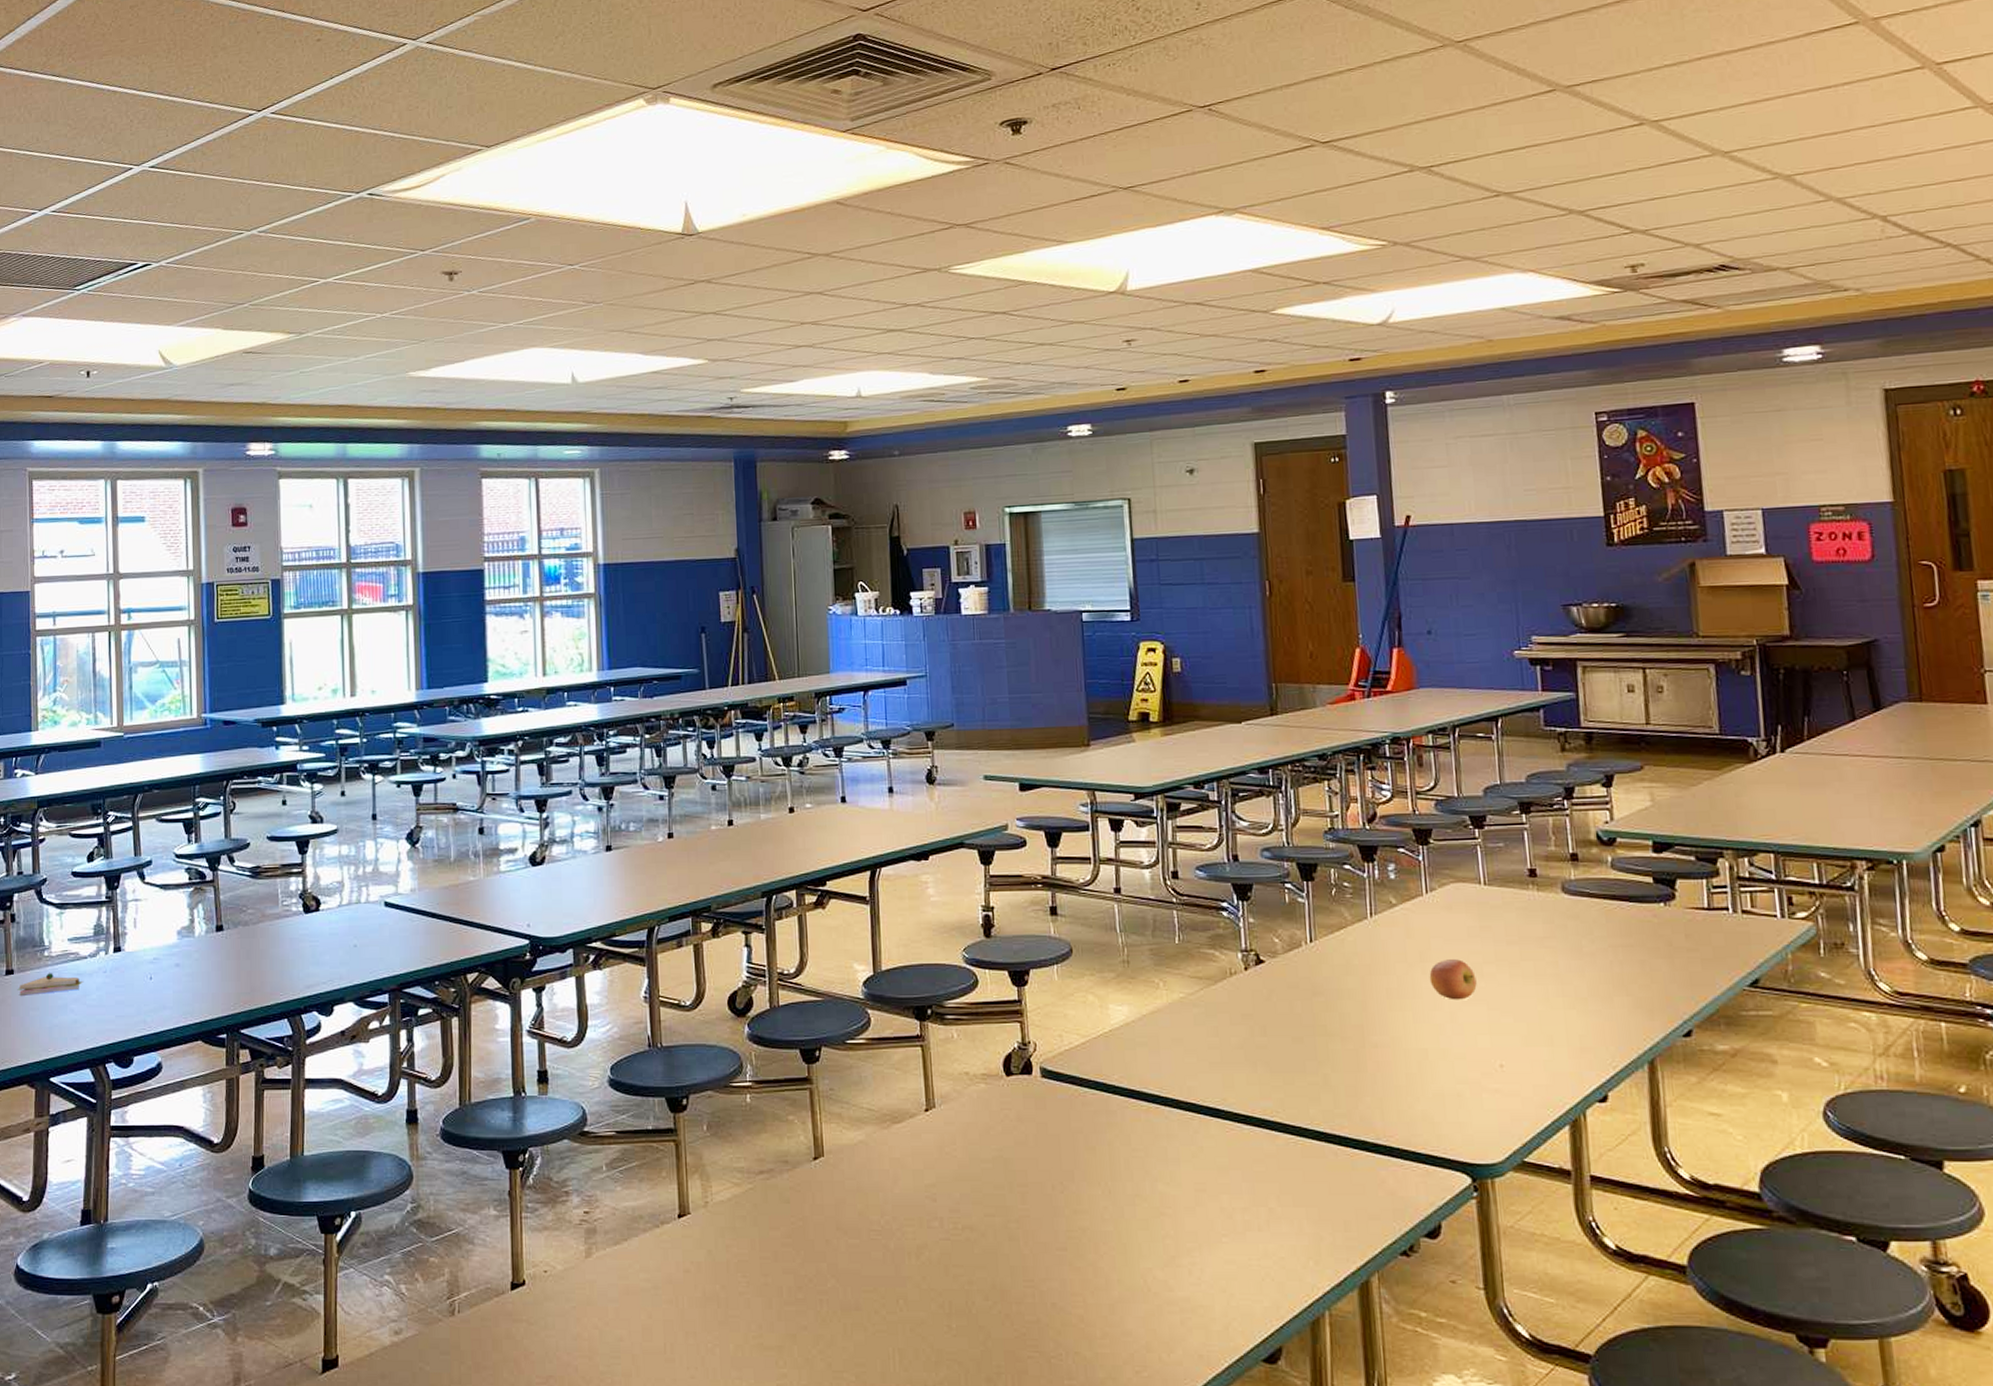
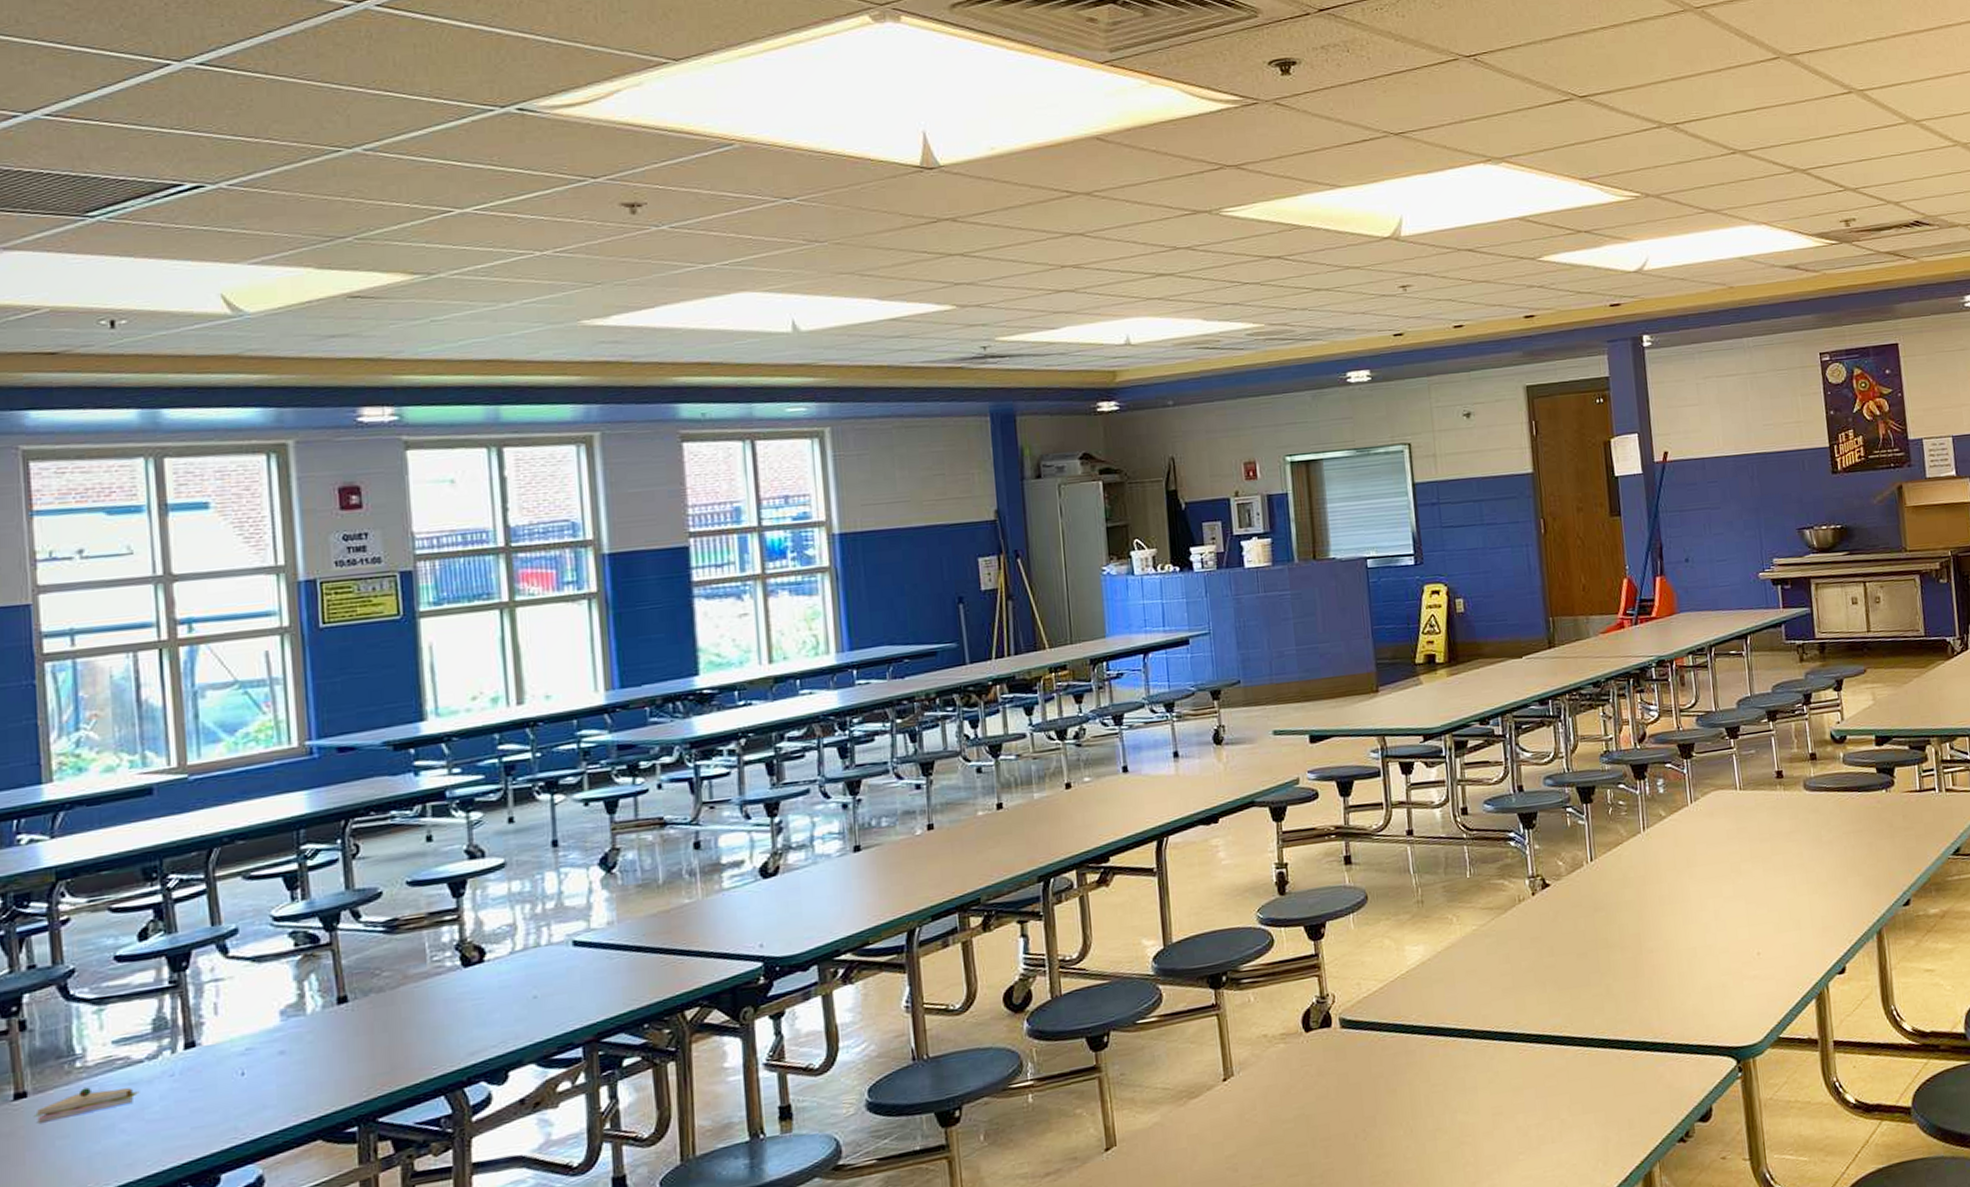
apple: present [1429,959,1477,1000] -> none [1695,861,1736,899]

